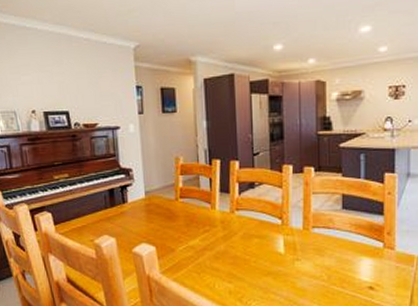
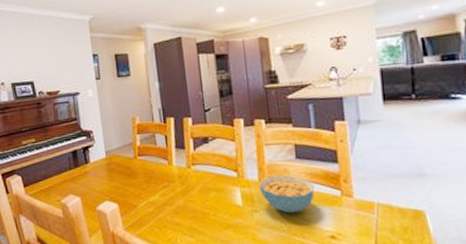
cereal bowl: none [302,225,357,263] -> present [258,175,315,214]

